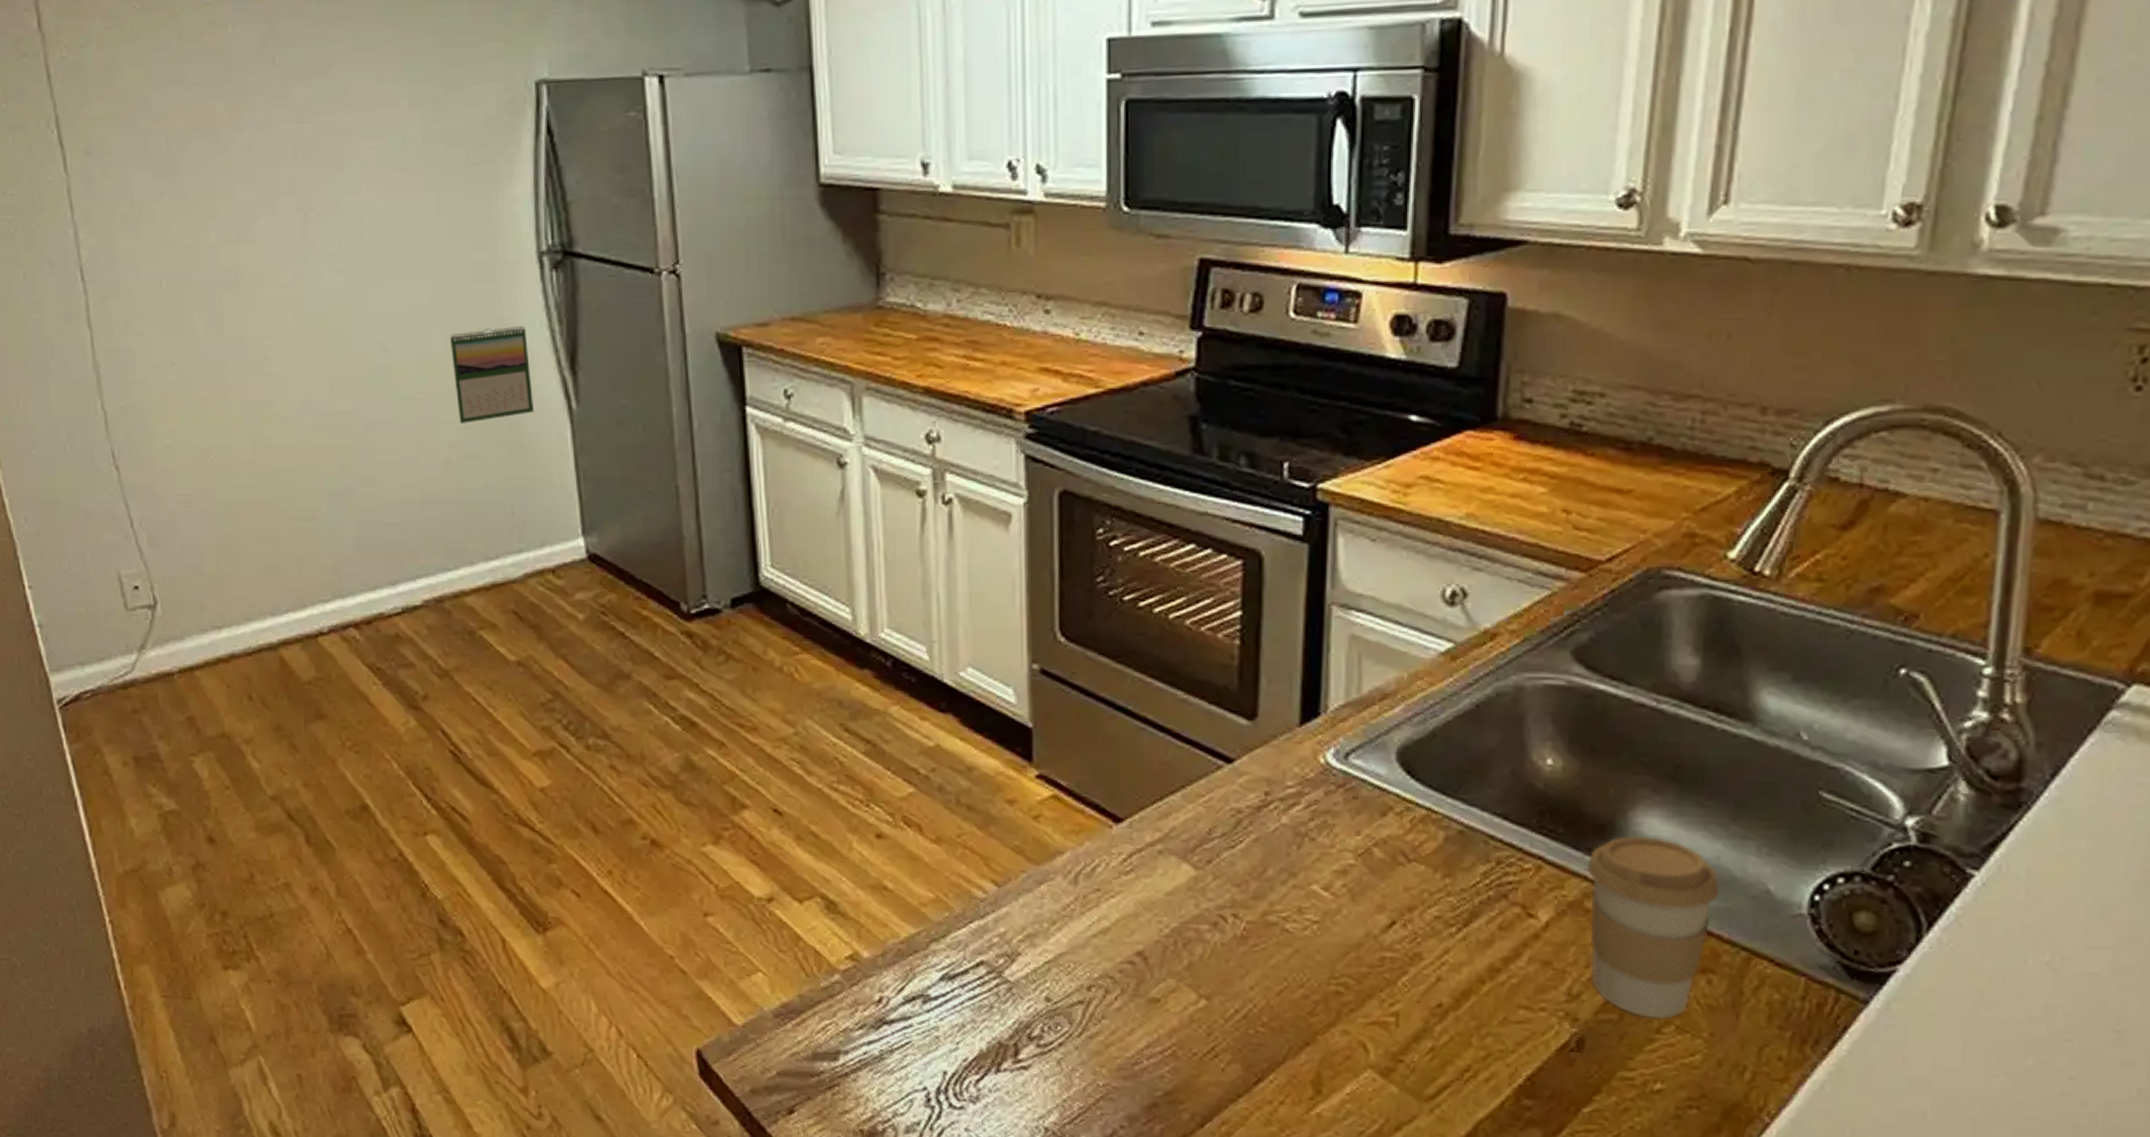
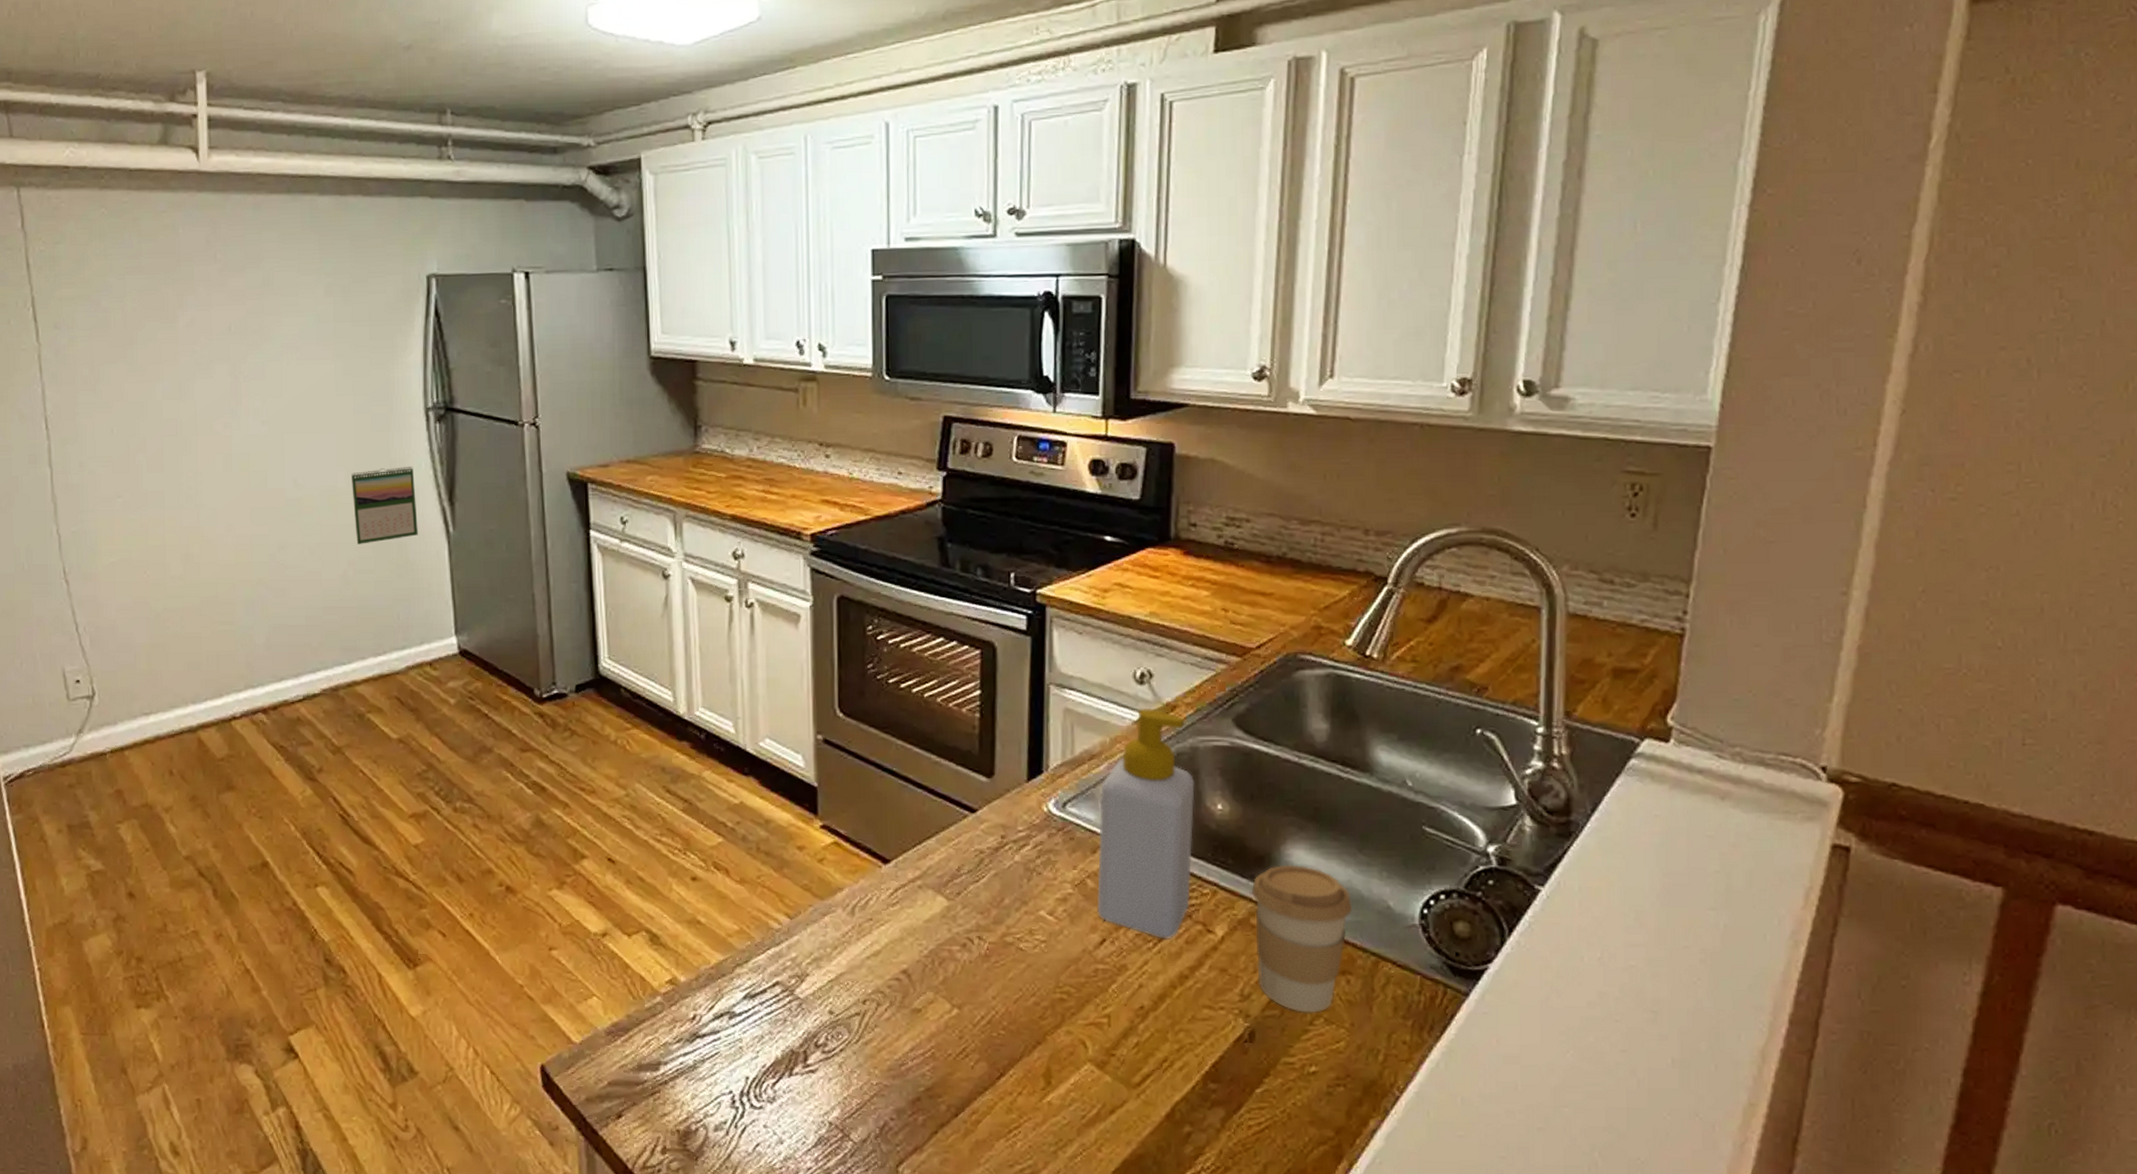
soap bottle: none [1385,635,1518,924] -> present [1096,707,1195,939]

